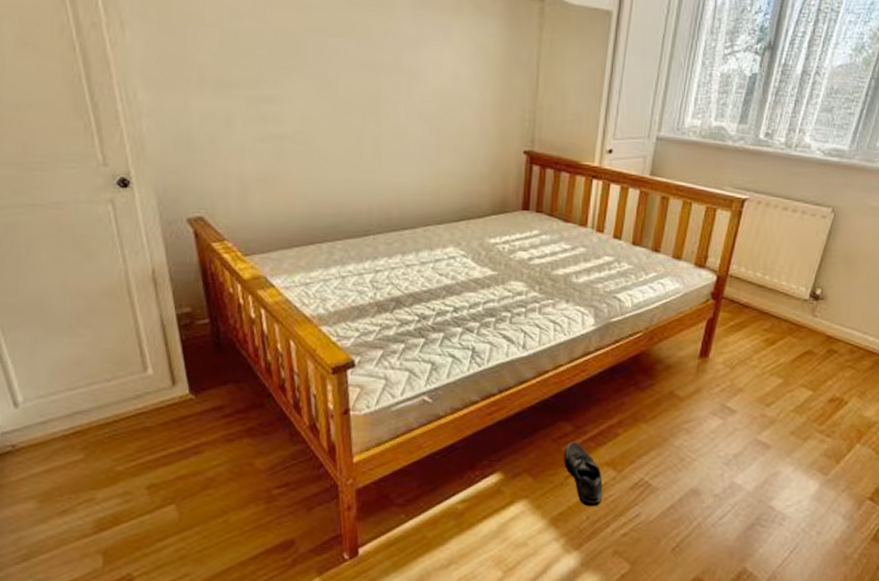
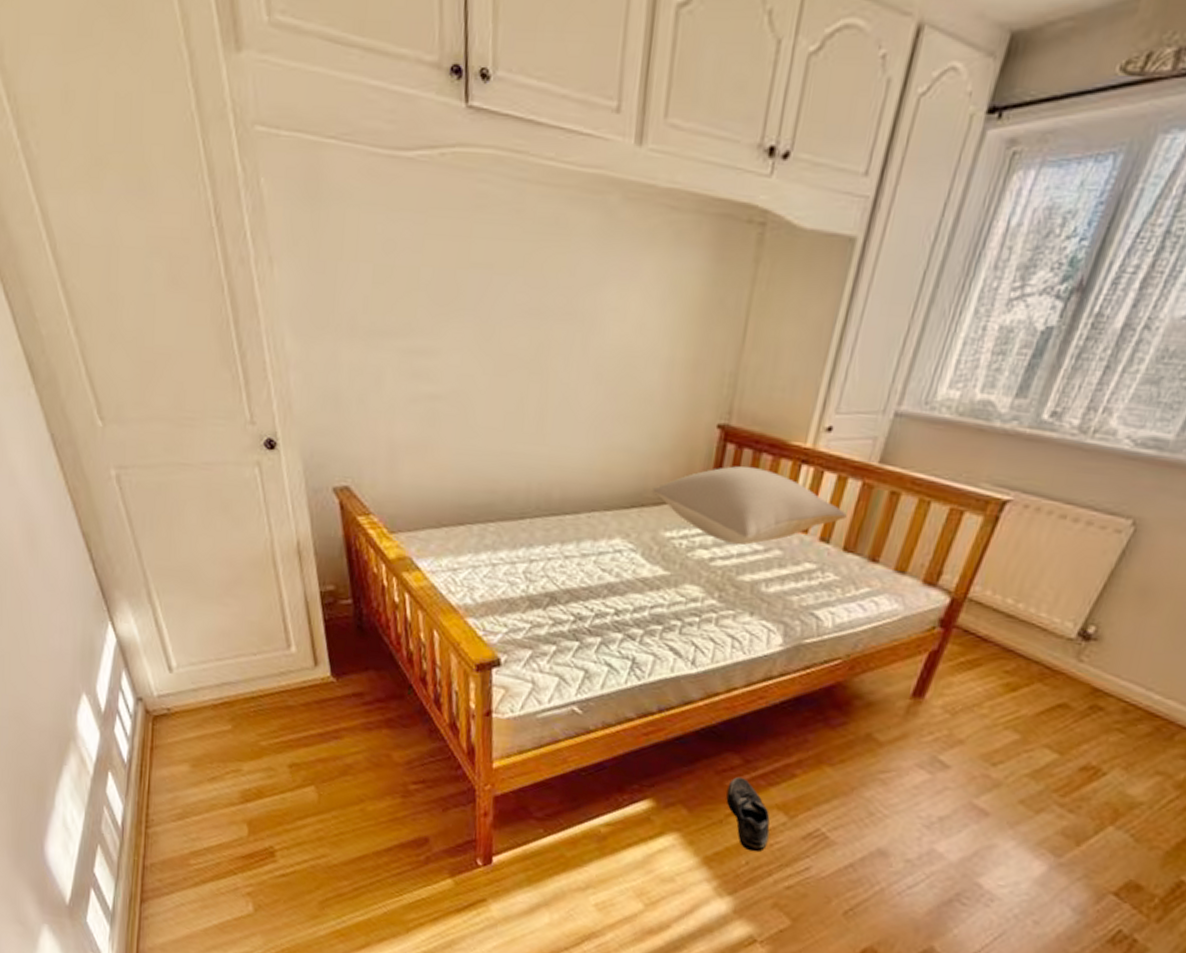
pillow: none [475,182,631,246] -> present [651,466,847,545]

